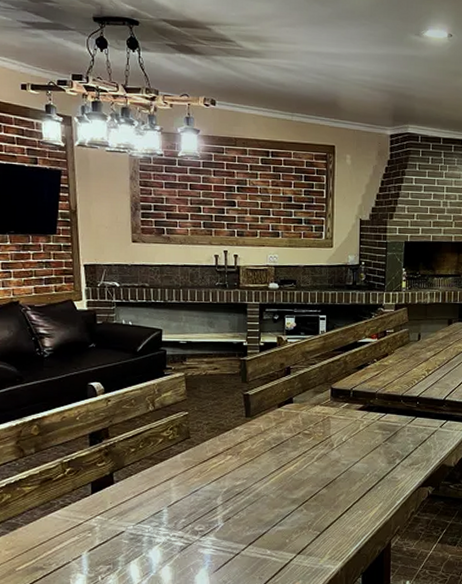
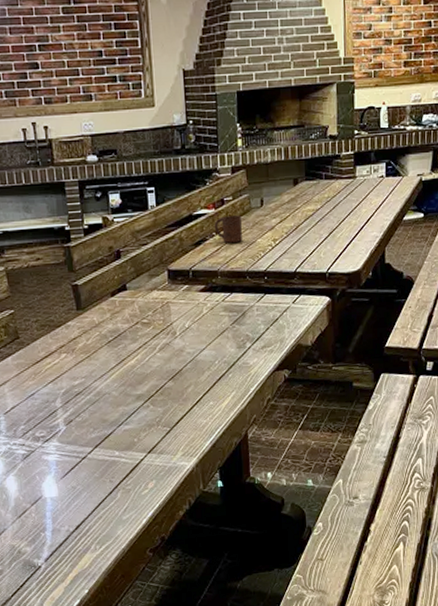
cup: none [376,346,401,369] -> present [214,215,242,243]

